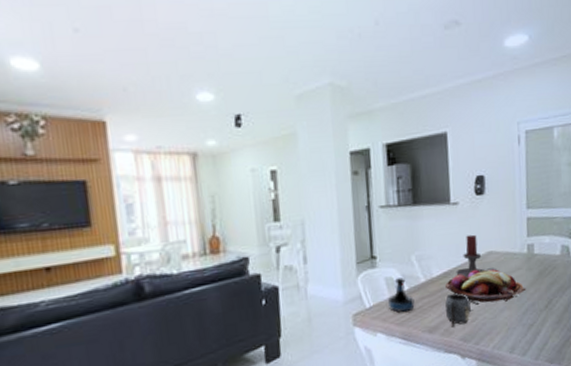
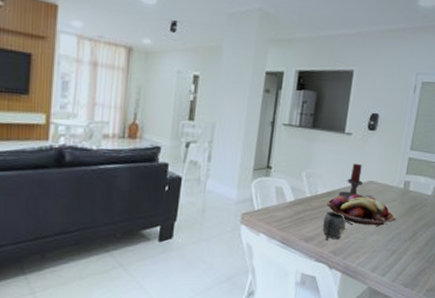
tequila bottle: present [388,277,415,313] -> none [274,189,298,220]

